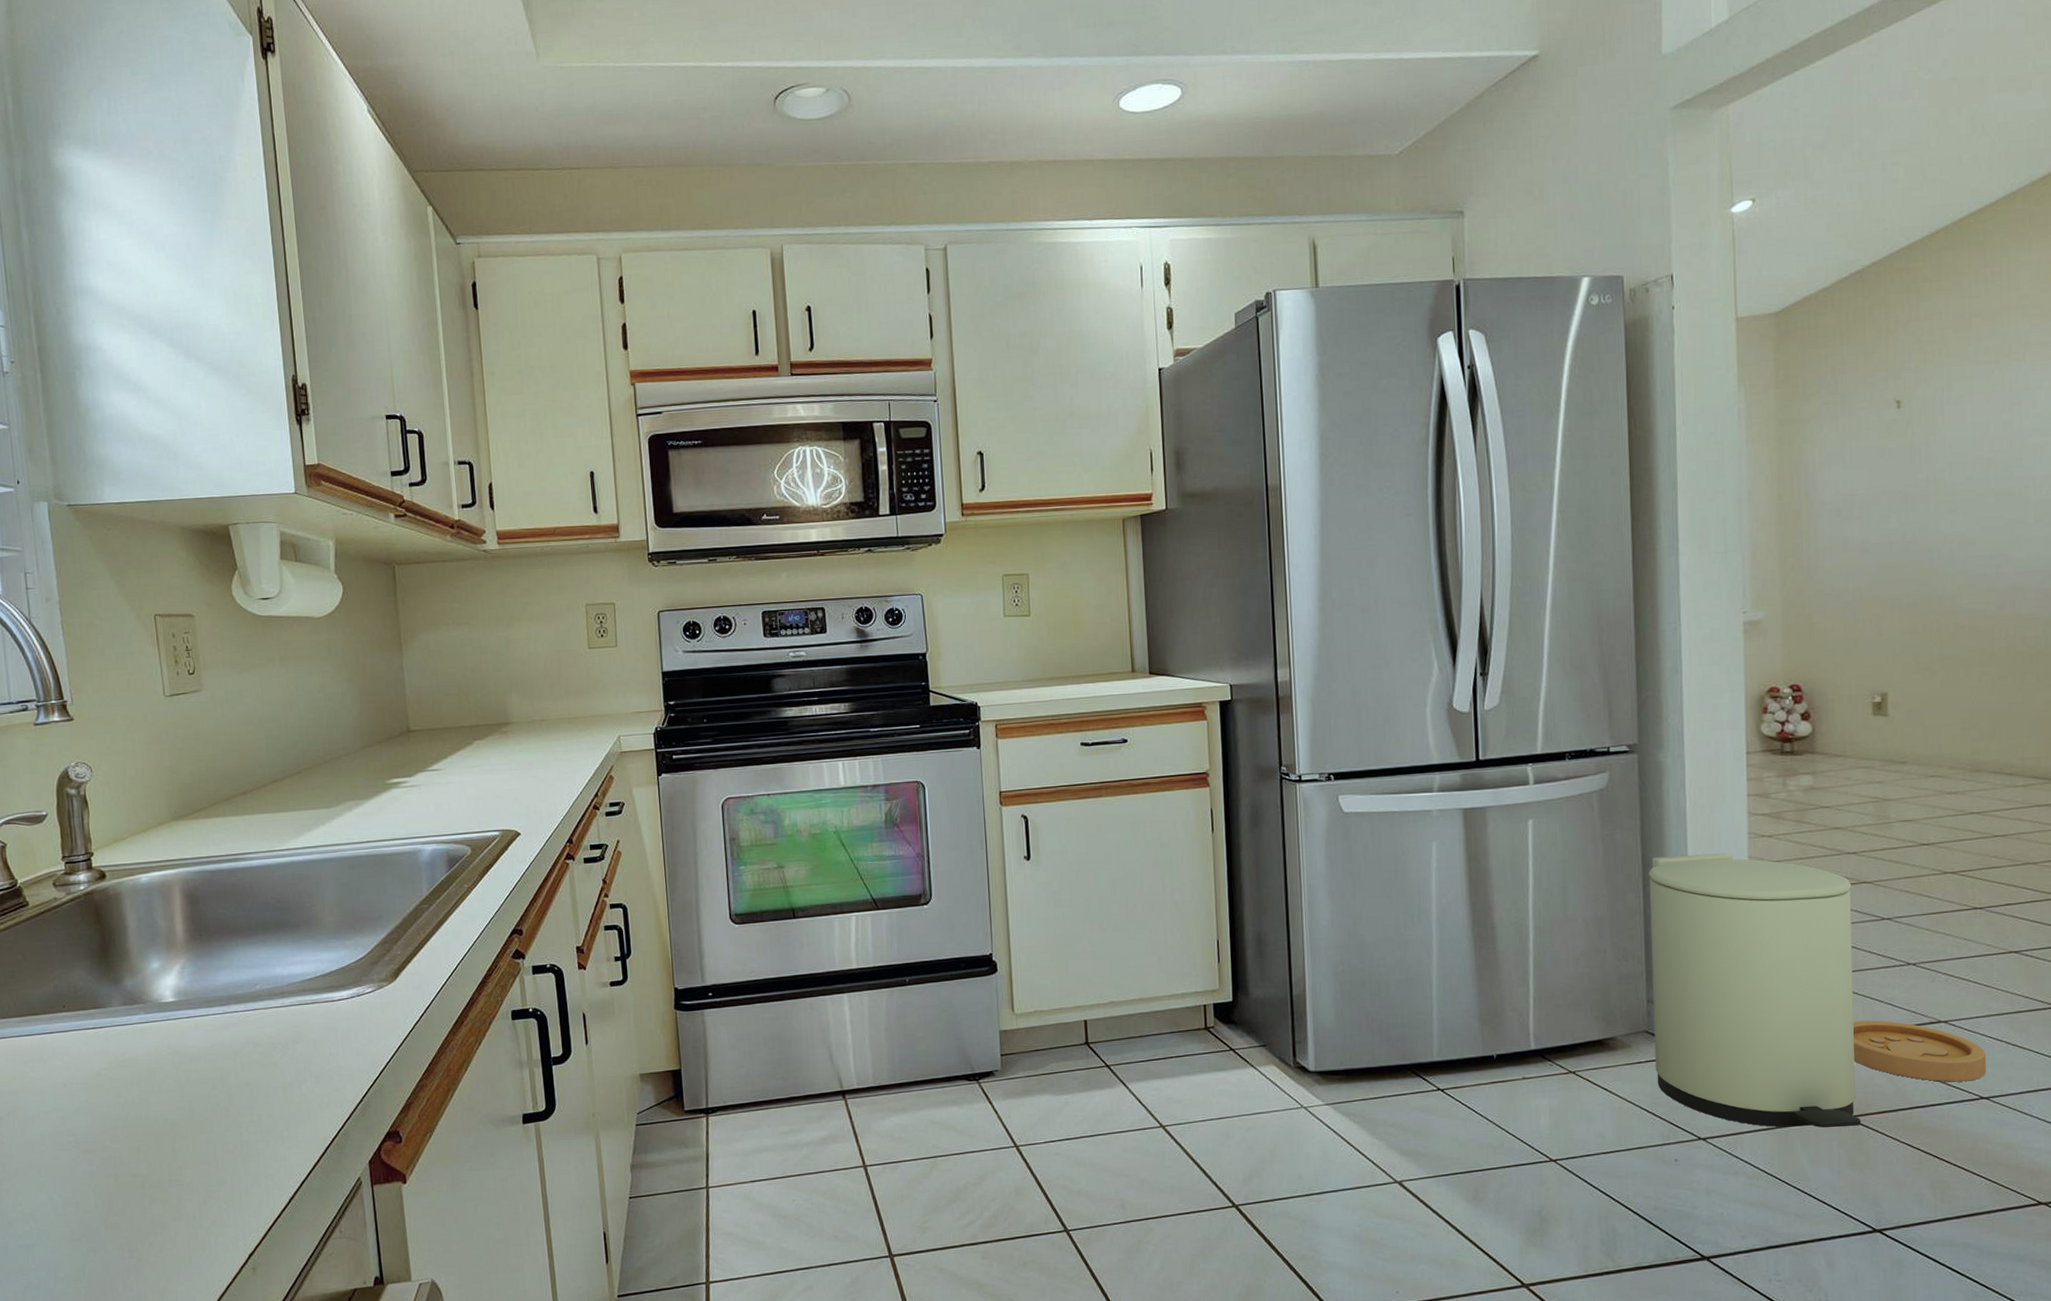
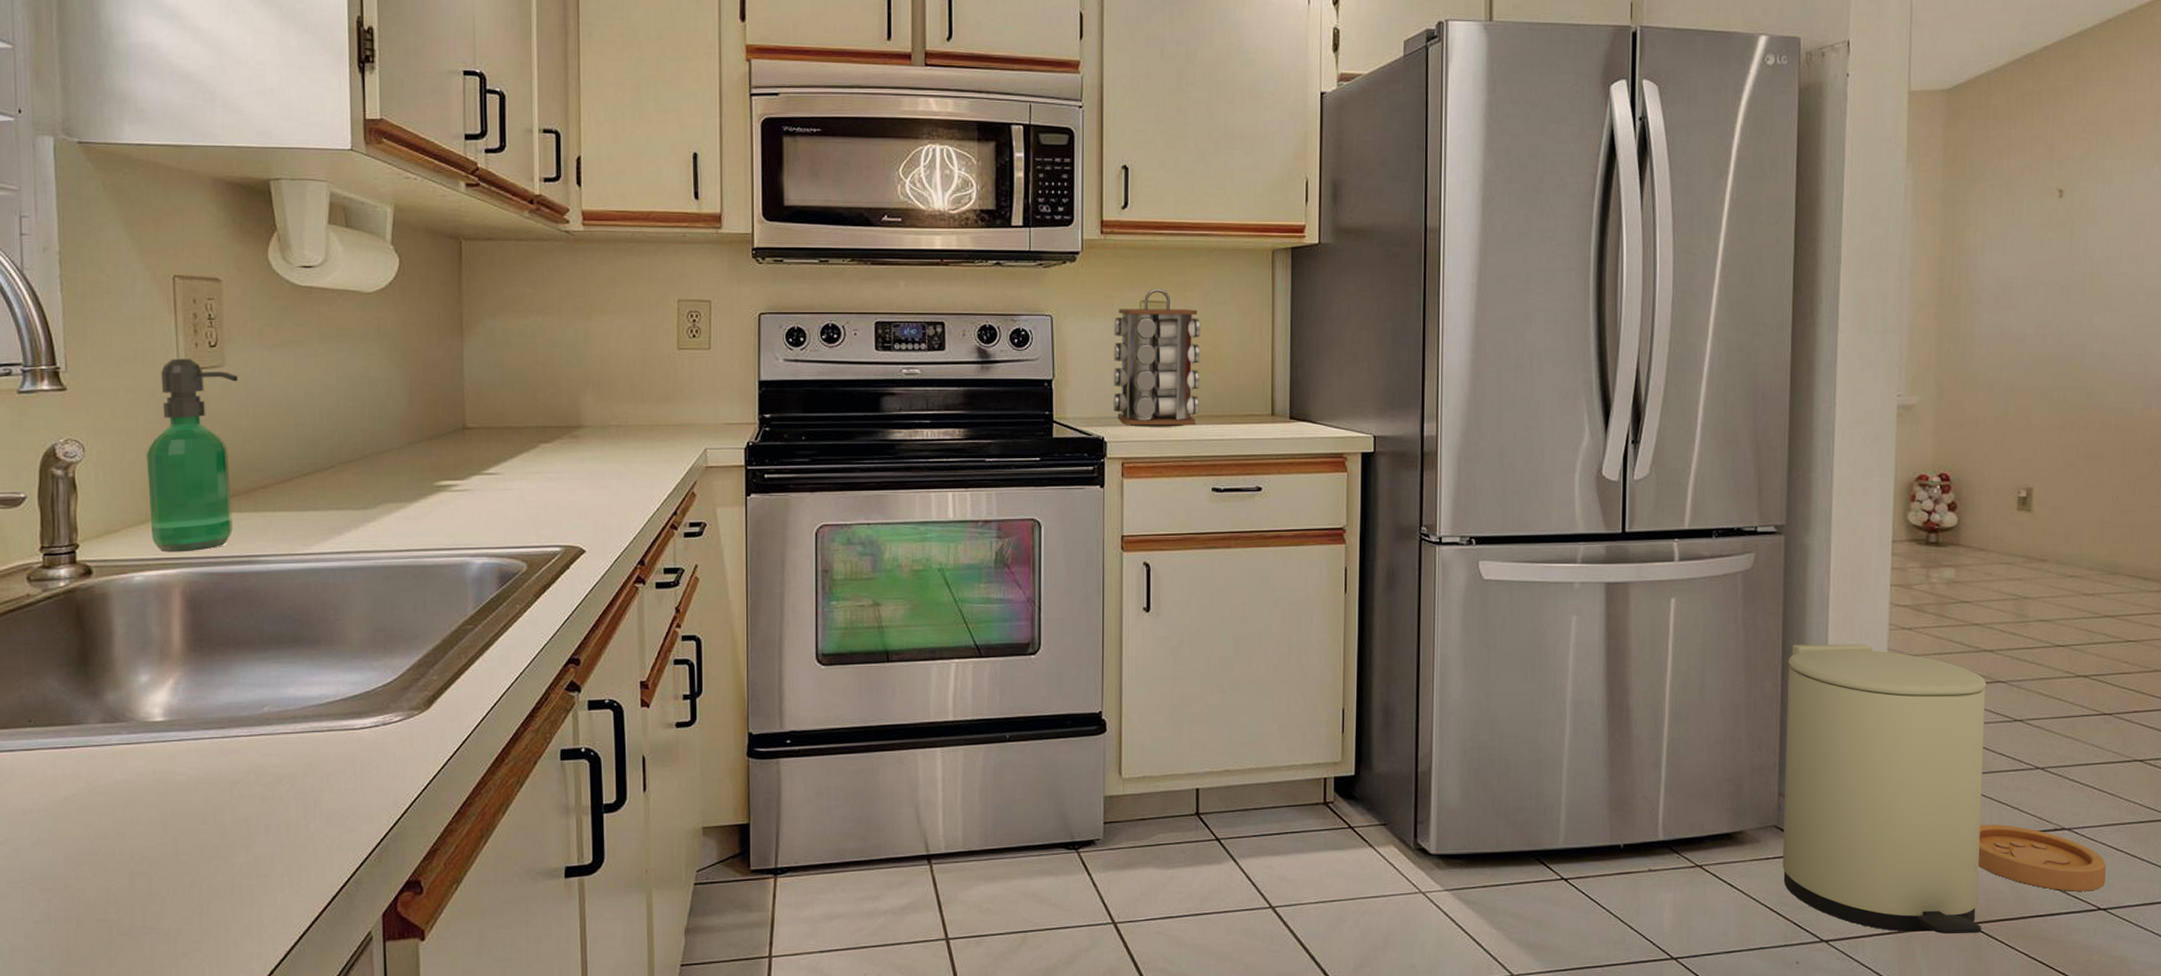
soap dispenser: none [143,686,220,856] -> present [146,359,238,553]
spice rack: none [979,562,1064,691] -> present [1112,288,1201,427]

